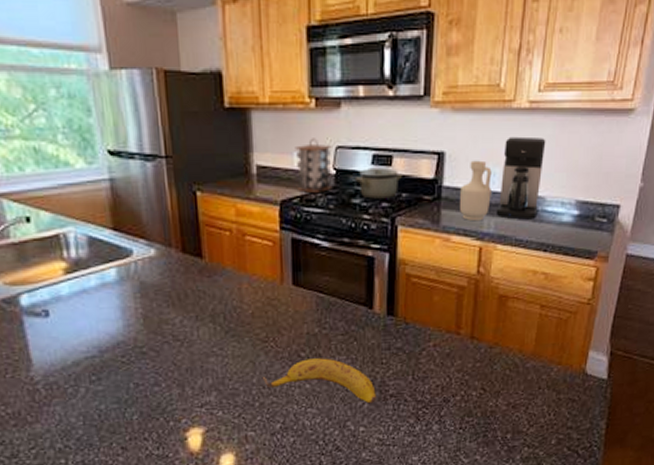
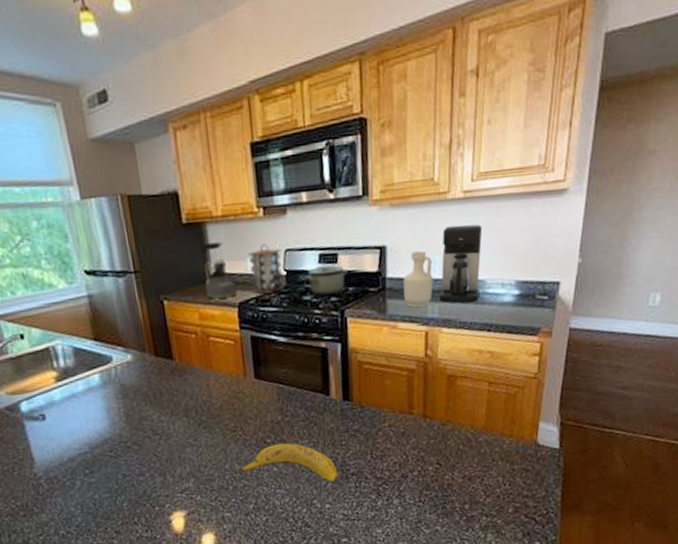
blender: none [244,132,281,196] -> present [201,242,238,300]

